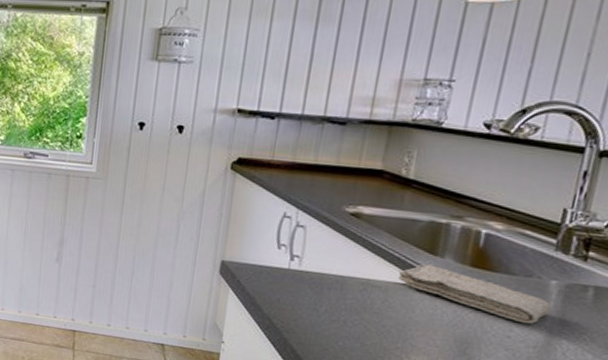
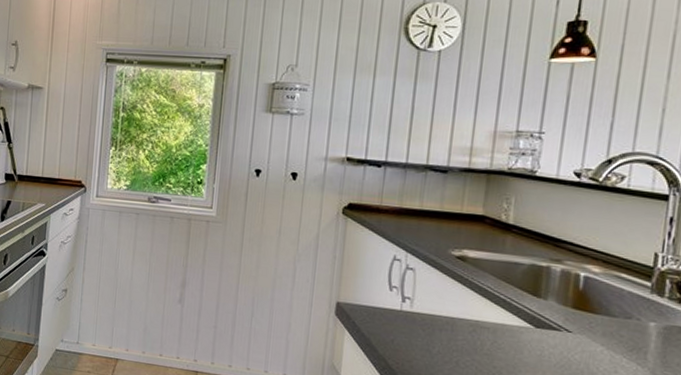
washcloth: present [398,264,552,324] -> none [505,306,653,366]

